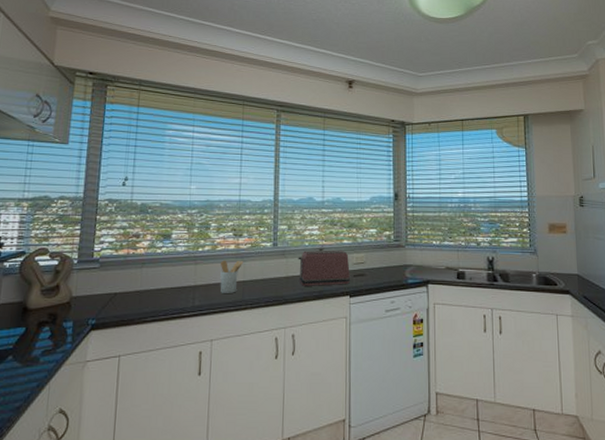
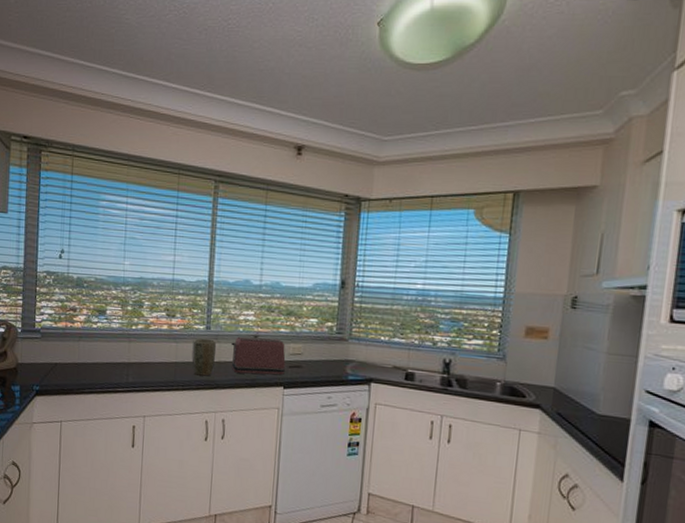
utensil holder: present [220,260,244,293] -> none [152,339,176,374]
plant pot: none [260,255,284,292] -> present [192,338,217,376]

